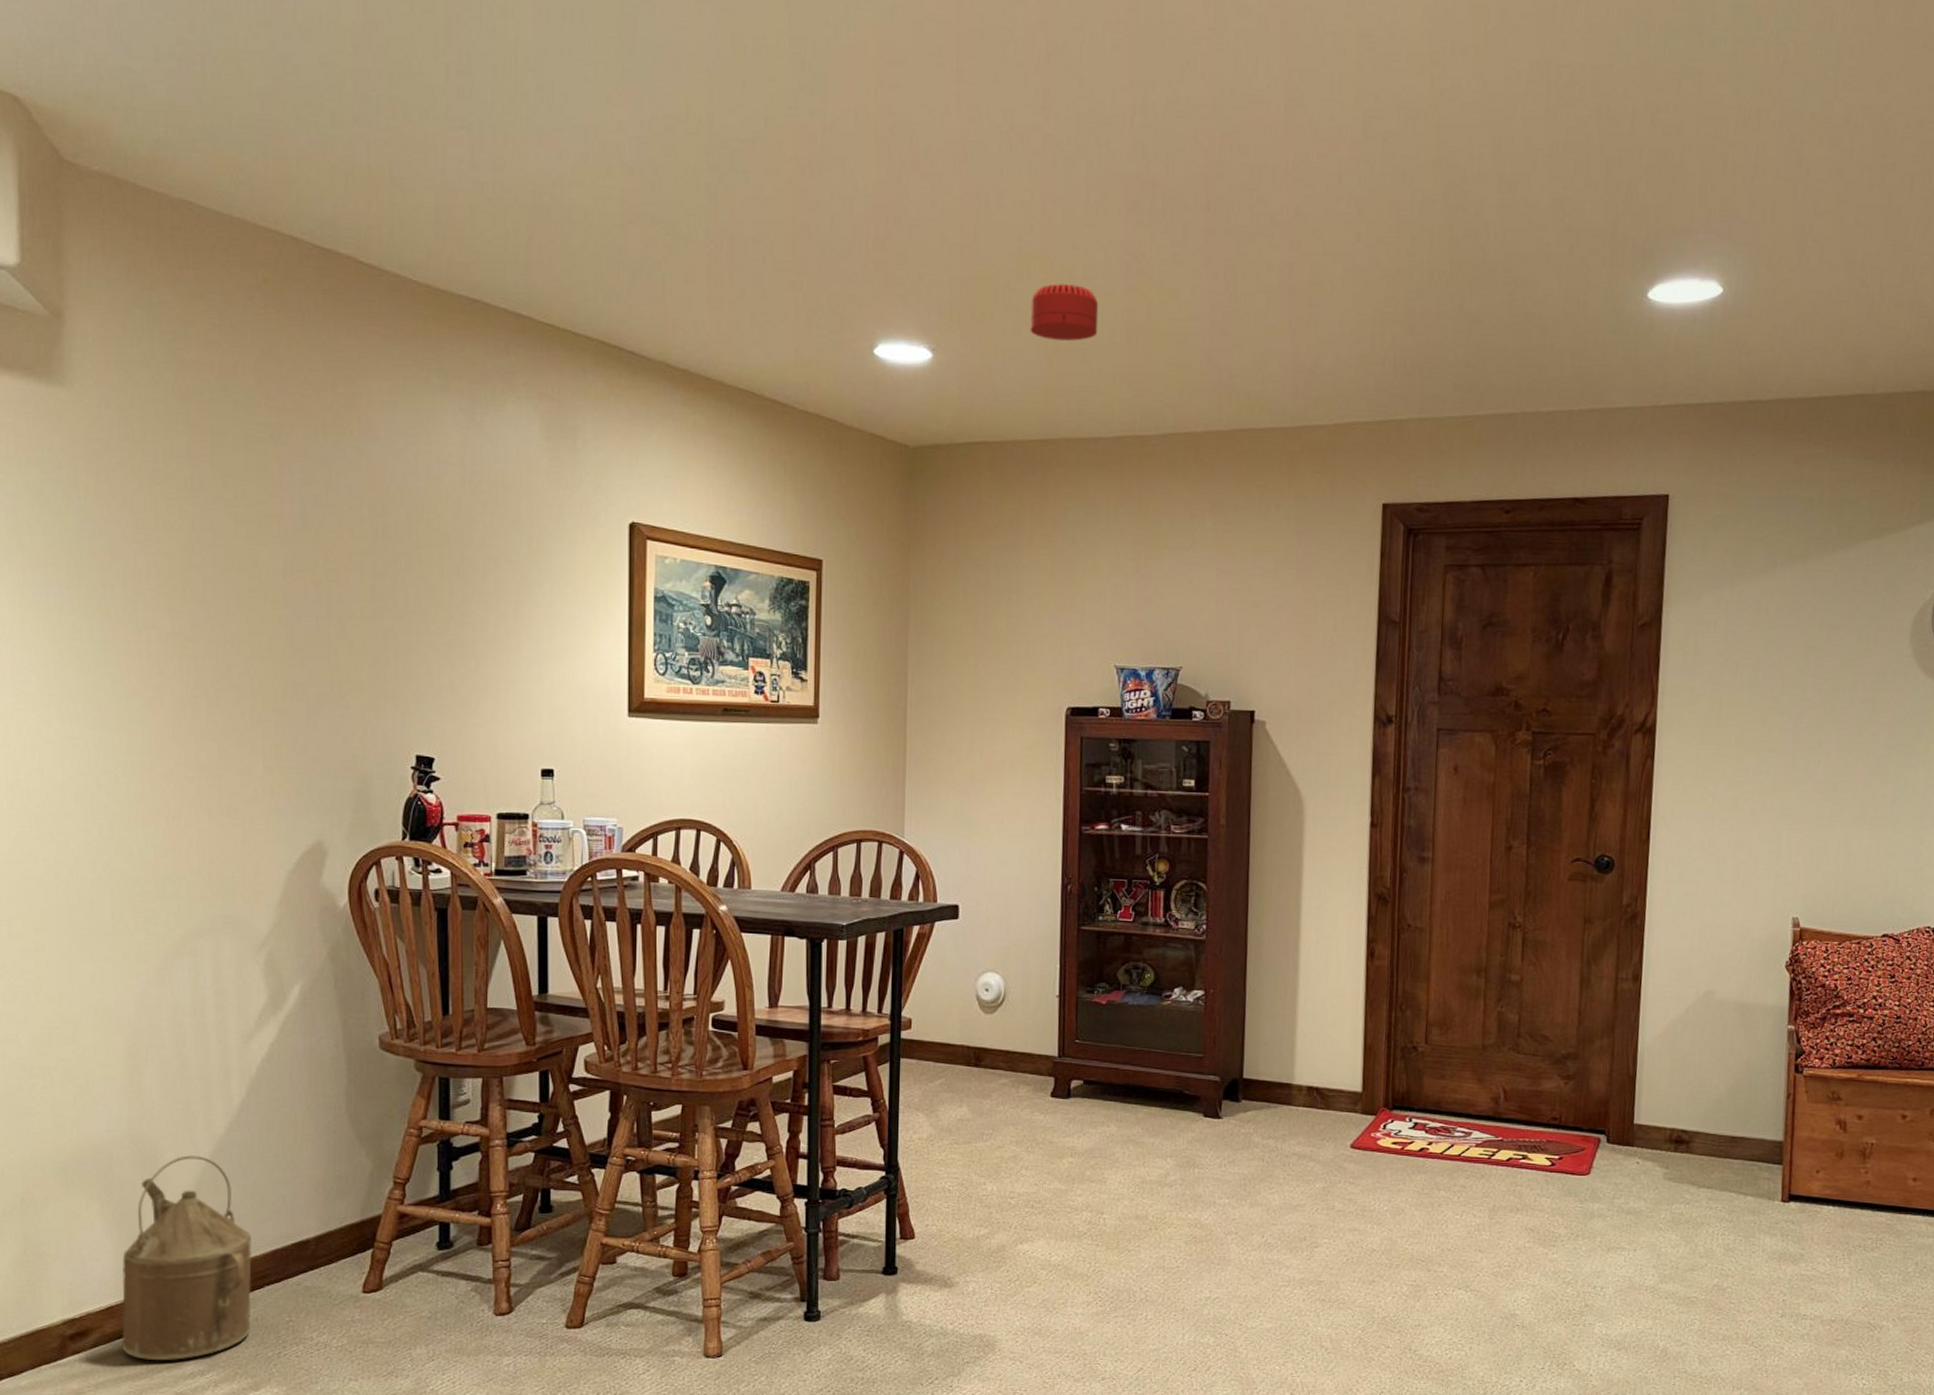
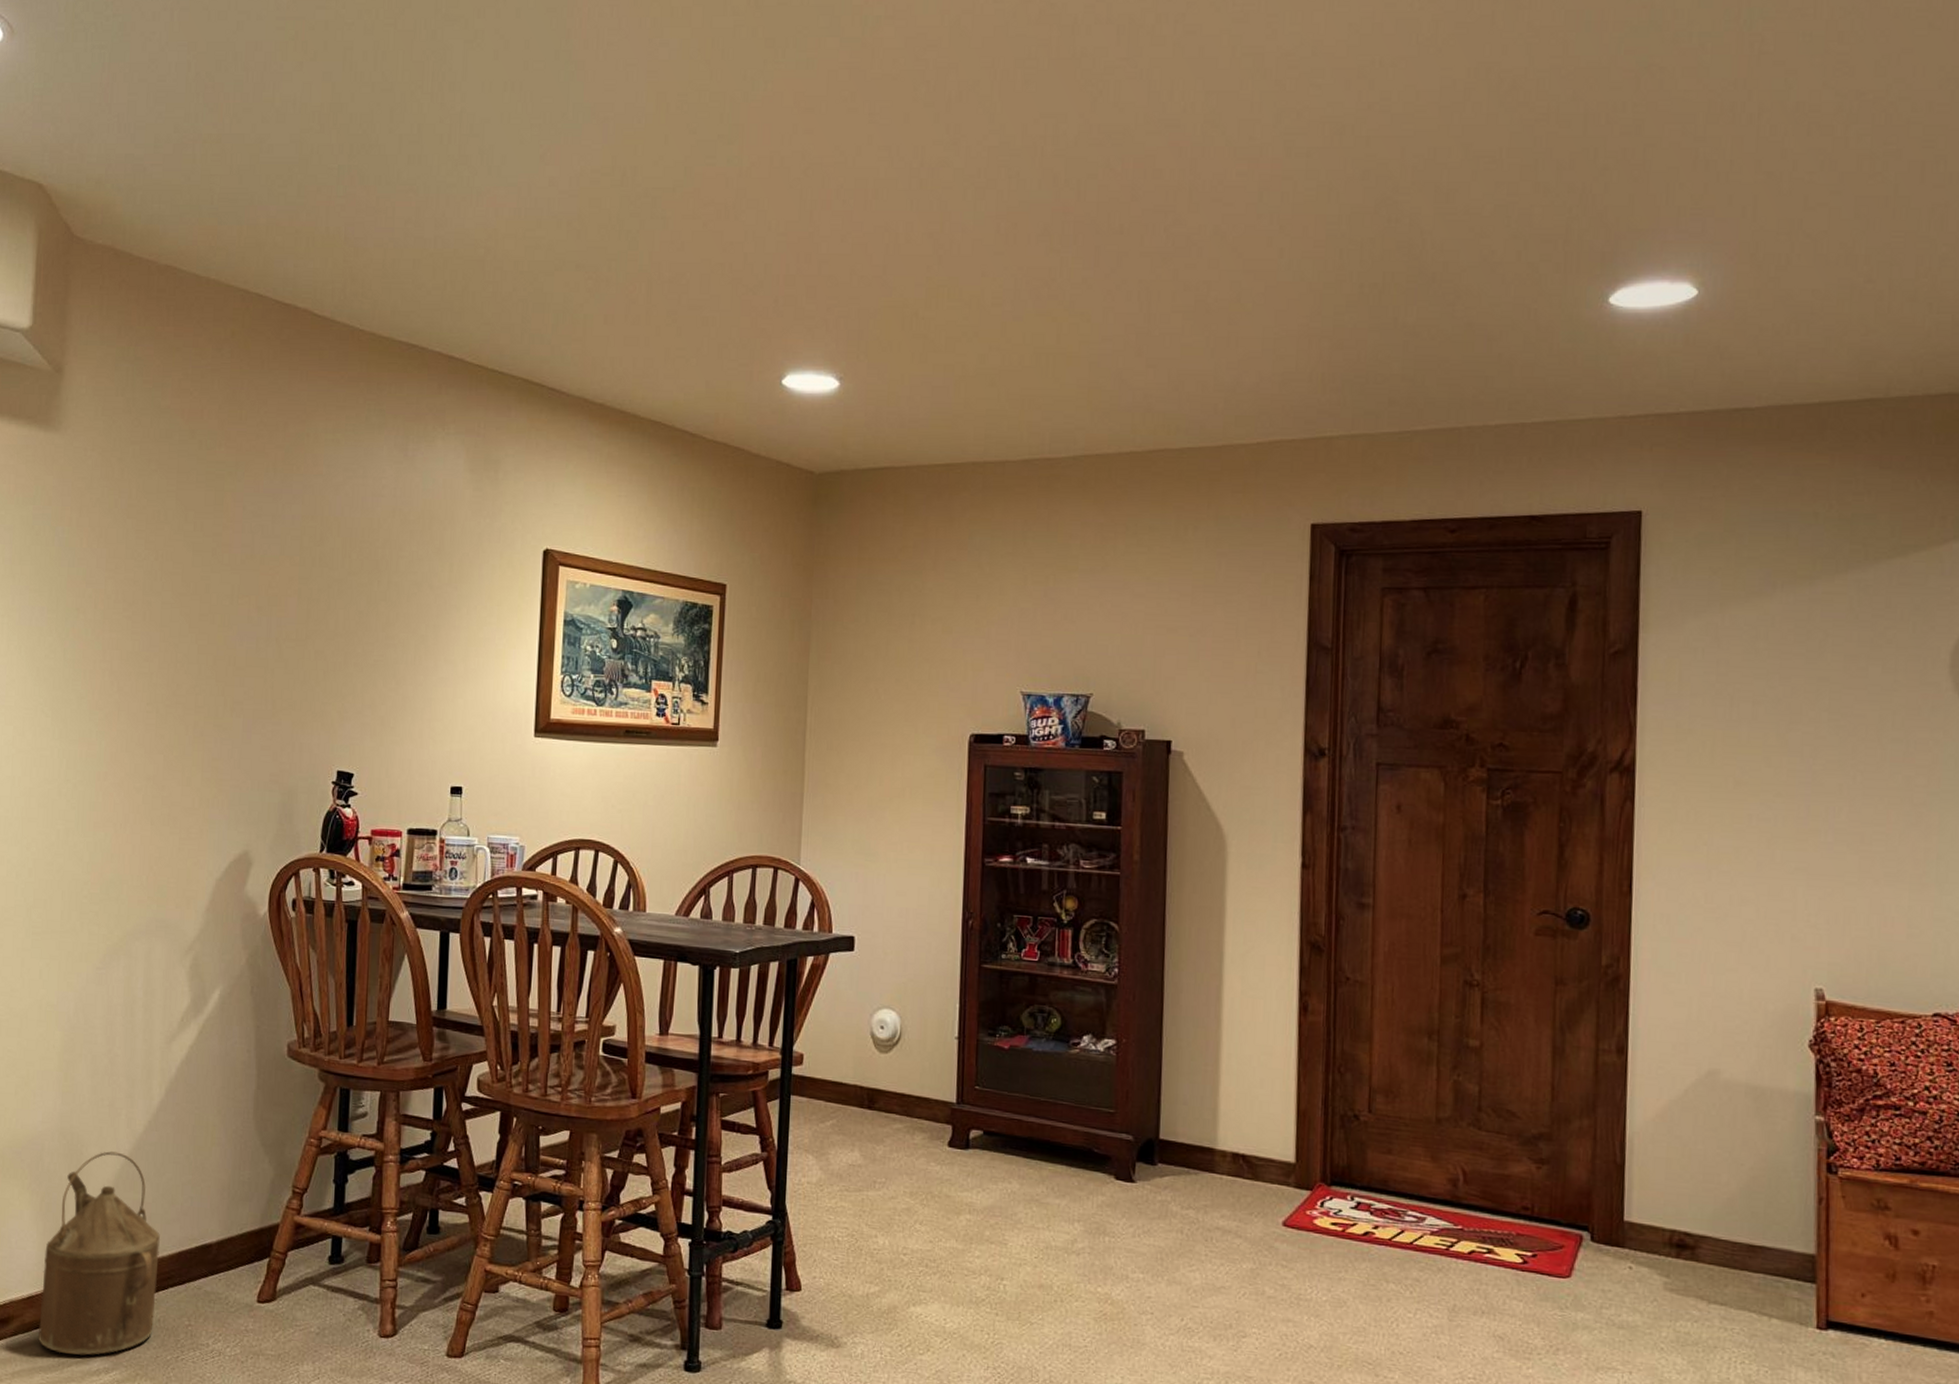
smoke detector: present [1030,284,1099,341] -> none [937,311,1008,366]

